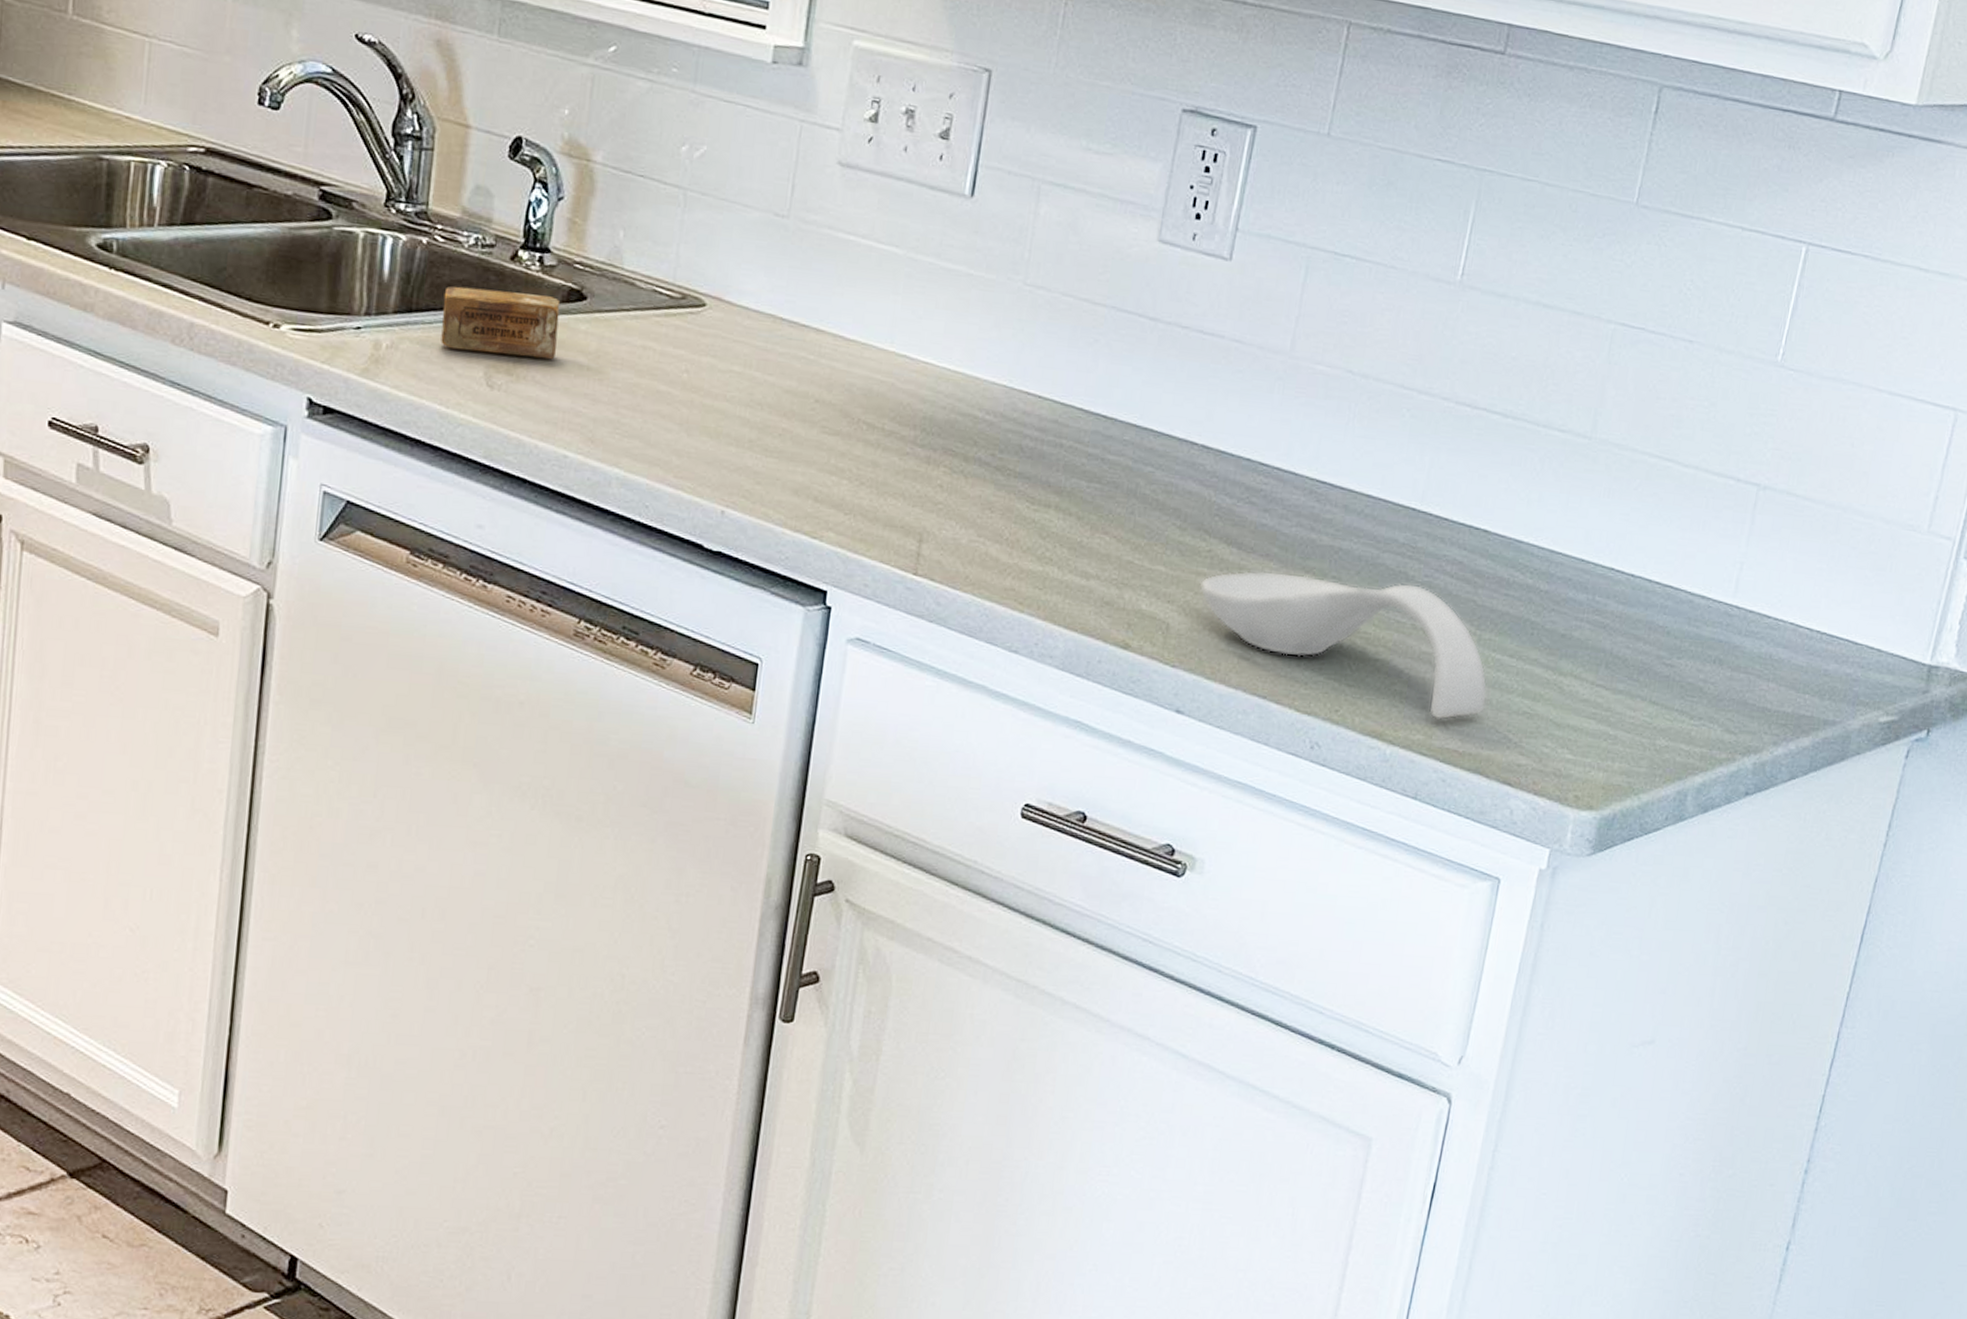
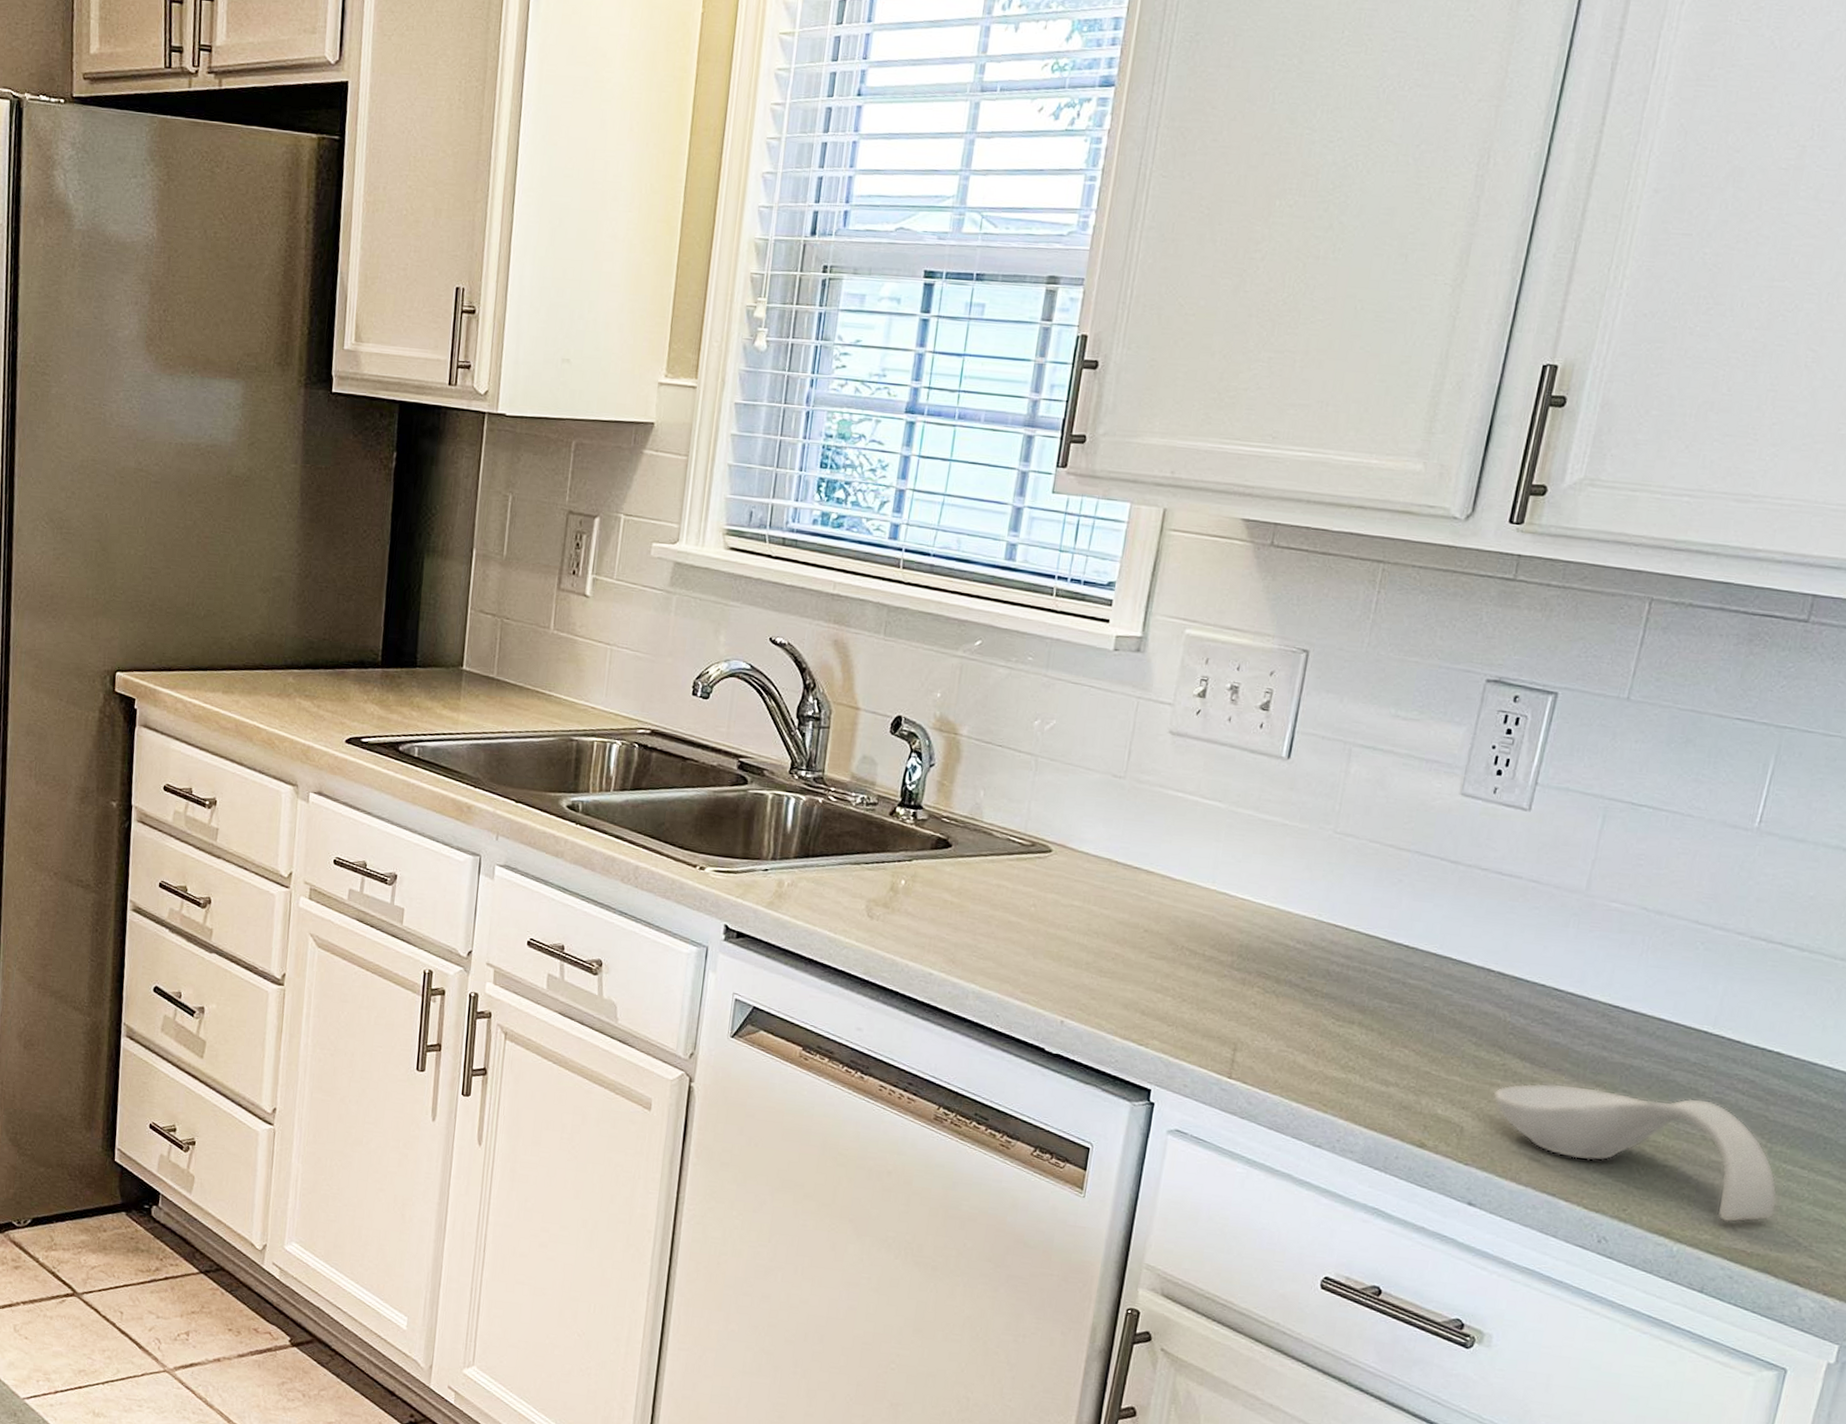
soap bar: present [441,286,561,359] -> none [831,836,930,895]

